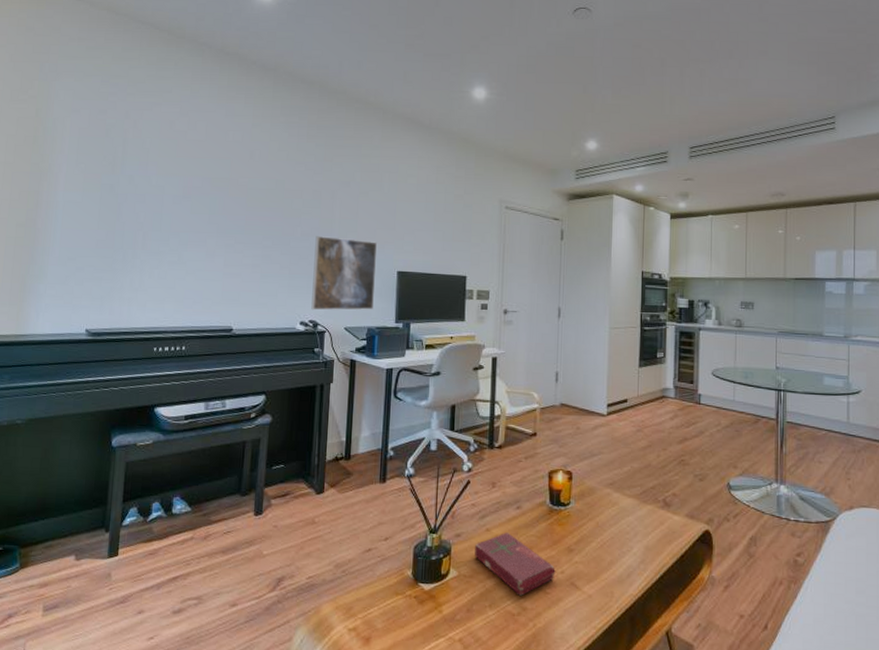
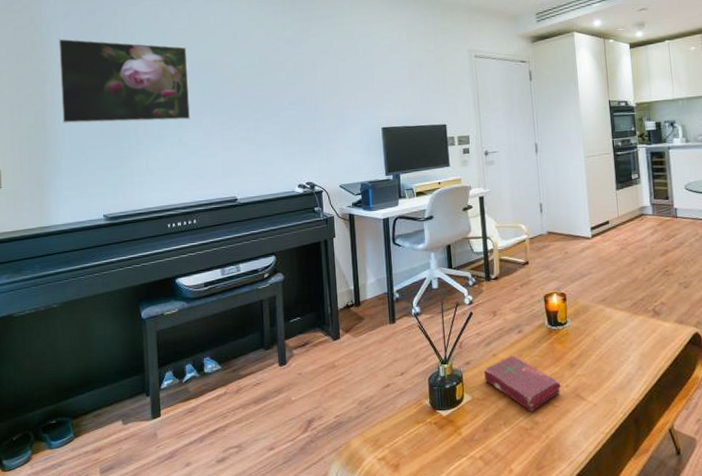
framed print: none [55,135,200,238] -> present [59,38,191,124]
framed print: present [311,236,378,311] -> none [302,103,364,173]

